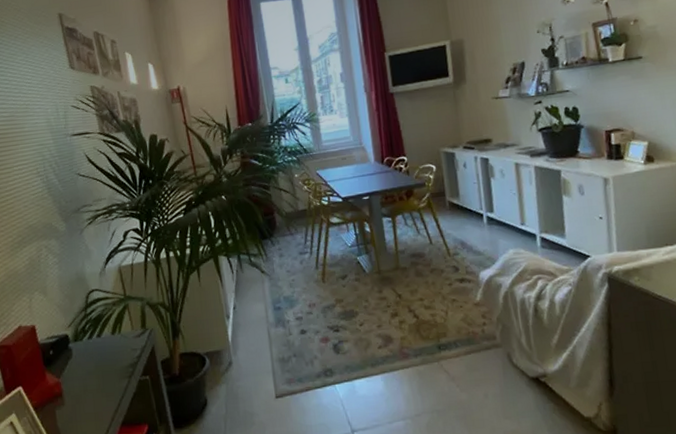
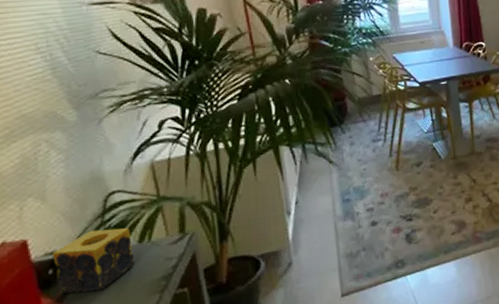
candle: none [52,320,110,371] -> present [52,228,135,294]

